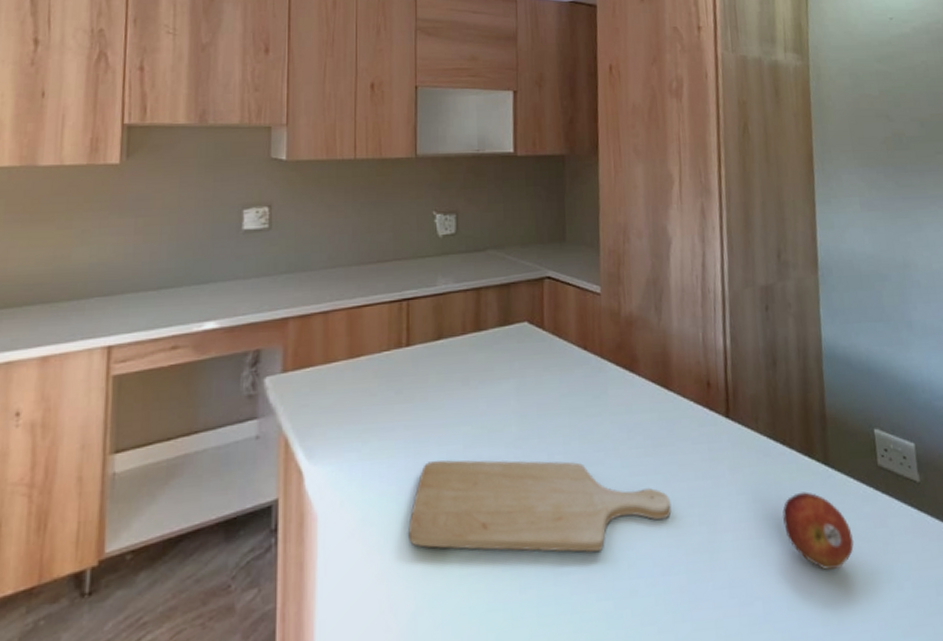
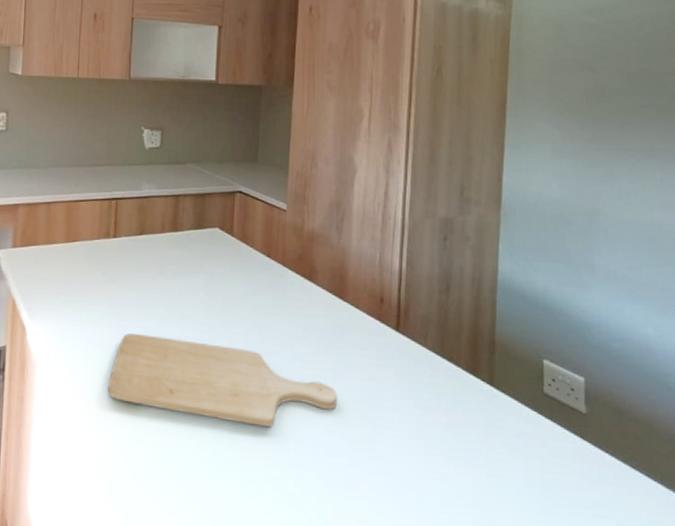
fruit: present [782,491,855,570] -> none [443,405,512,477]

